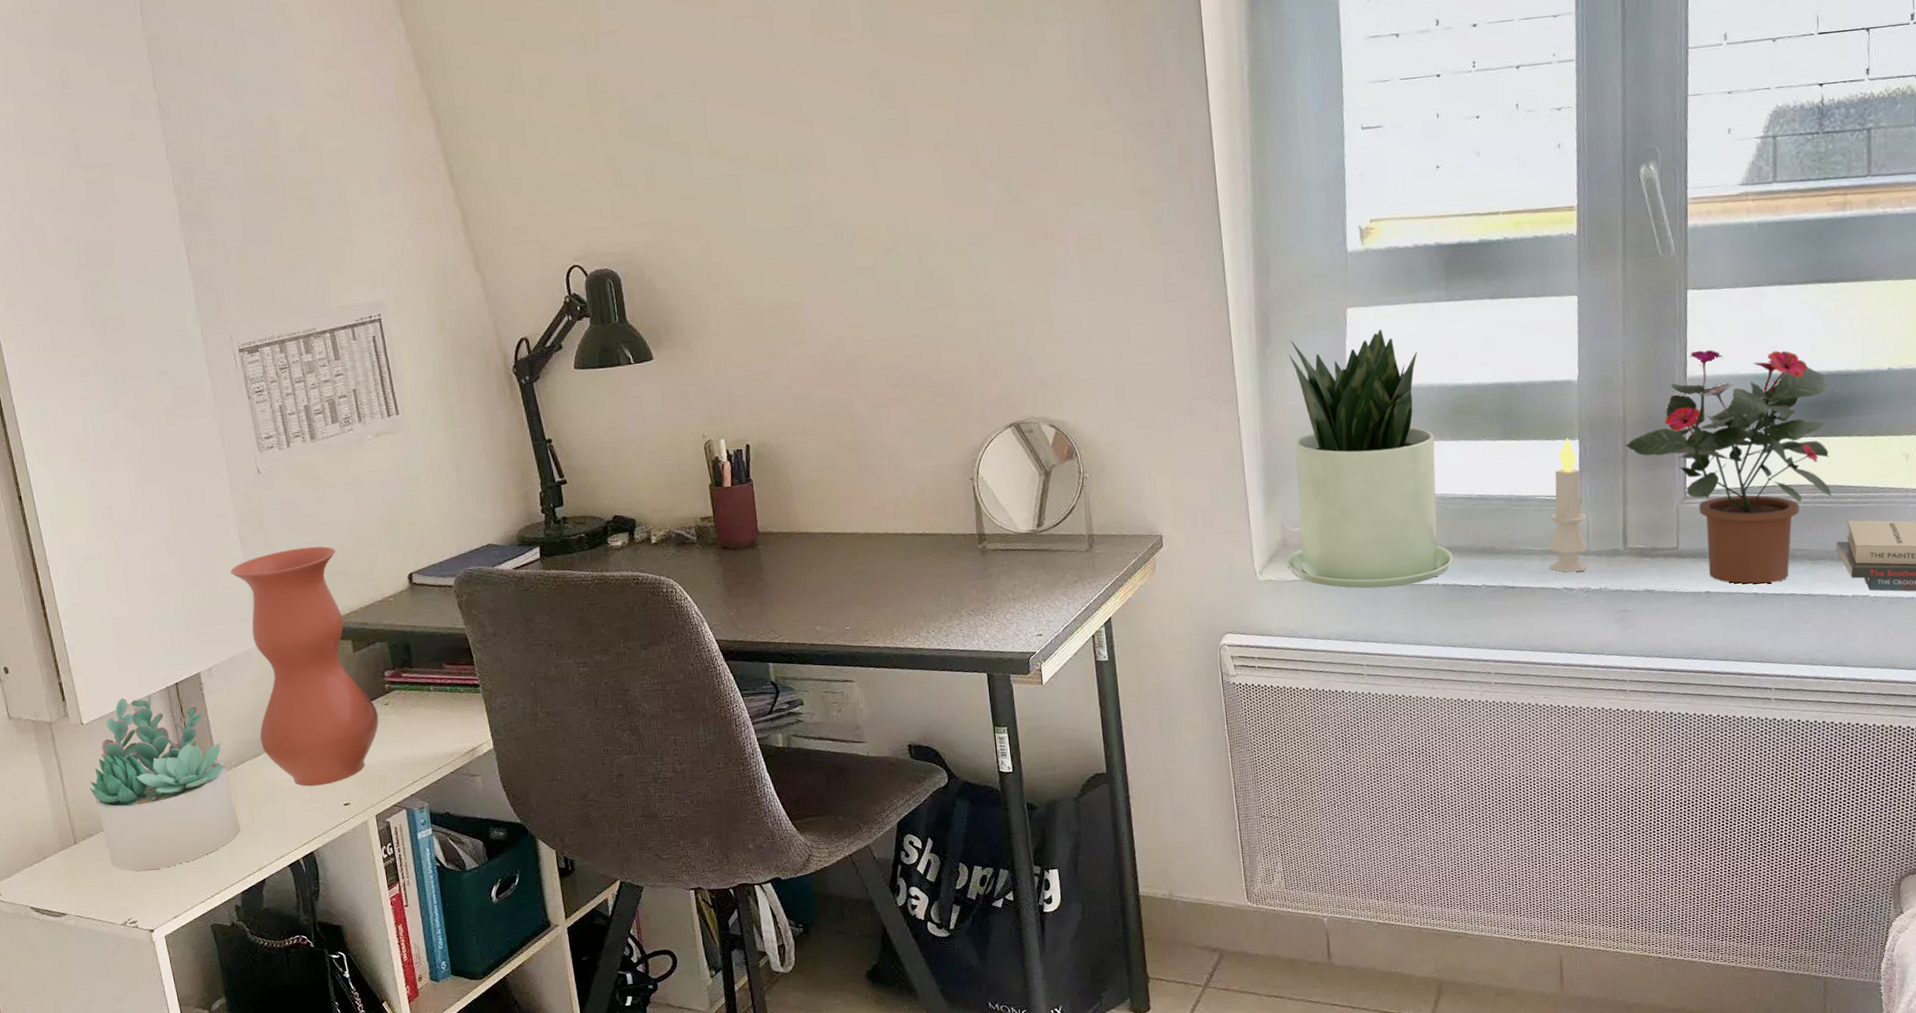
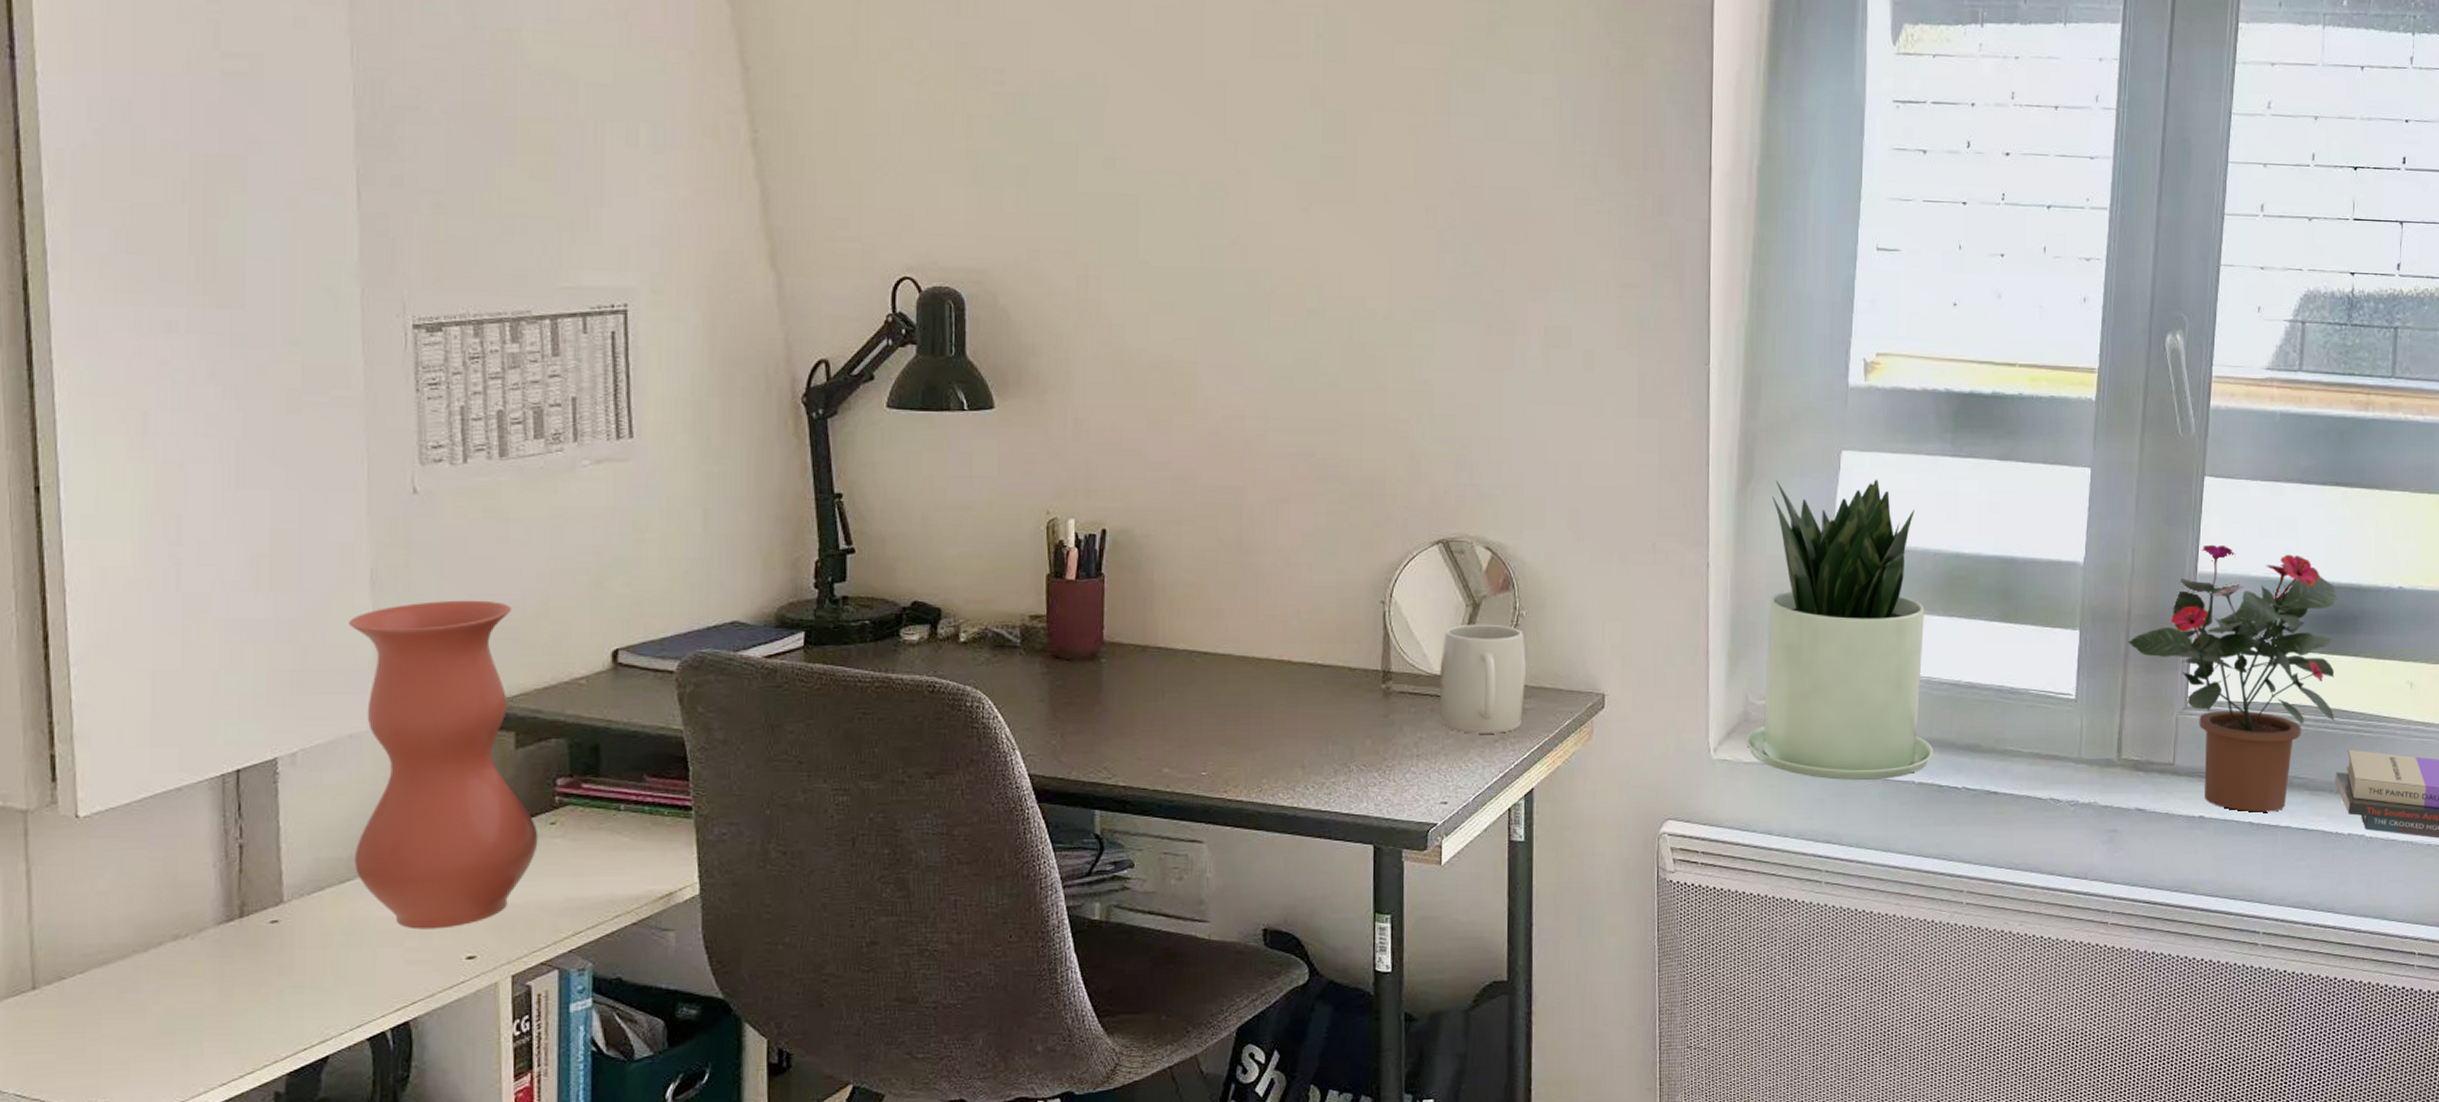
succulent plant: present [89,693,241,872] -> none [72,781,302,1035]
mug: none [1023,487,1096,578] -> present [1439,624,1526,734]
candle: present [1549,437,1588,573] -> none [2037,626,2083,781]

